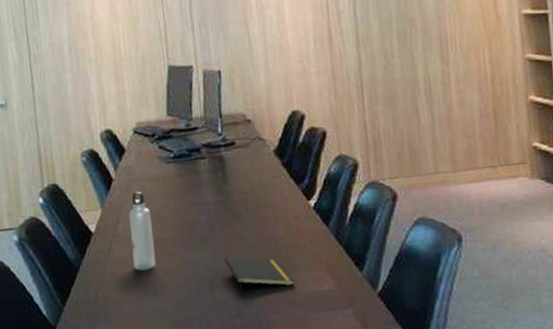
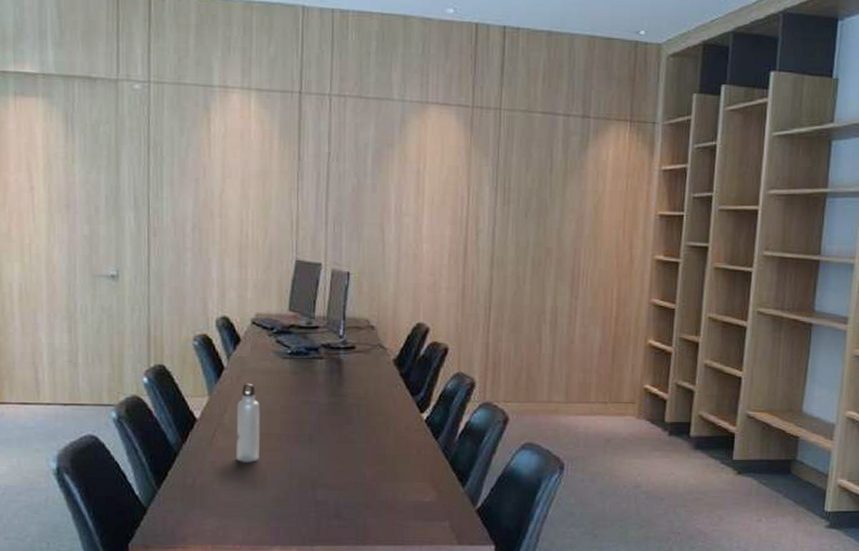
notepad: present [224,257,295,295] -> none [329,459,397,496]

